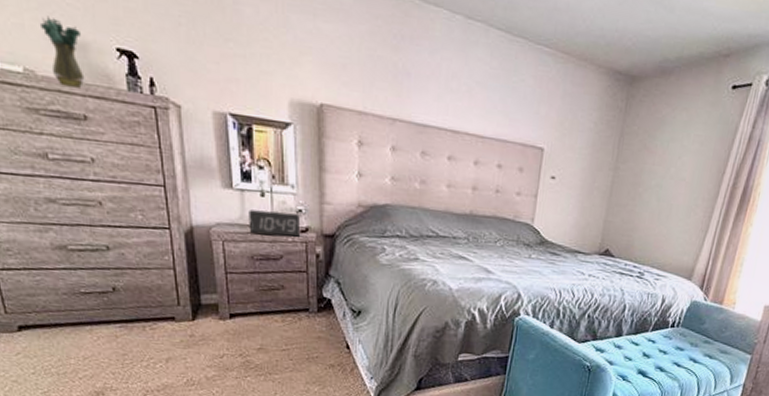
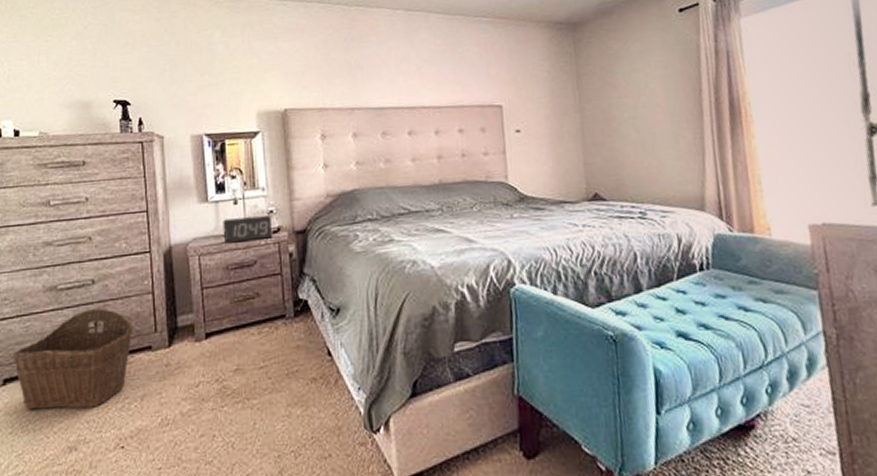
wicker basket: none [23,274,156,362] -> present [11,308,134,410]
vase: present [39,15,85,90] -> none [55,87,87,141]

